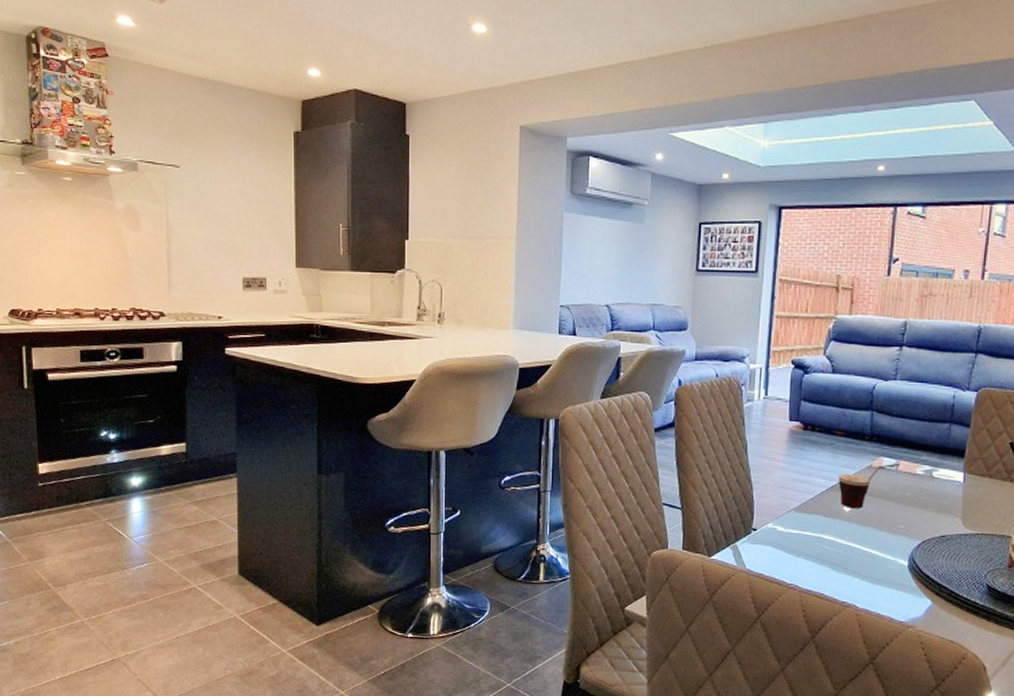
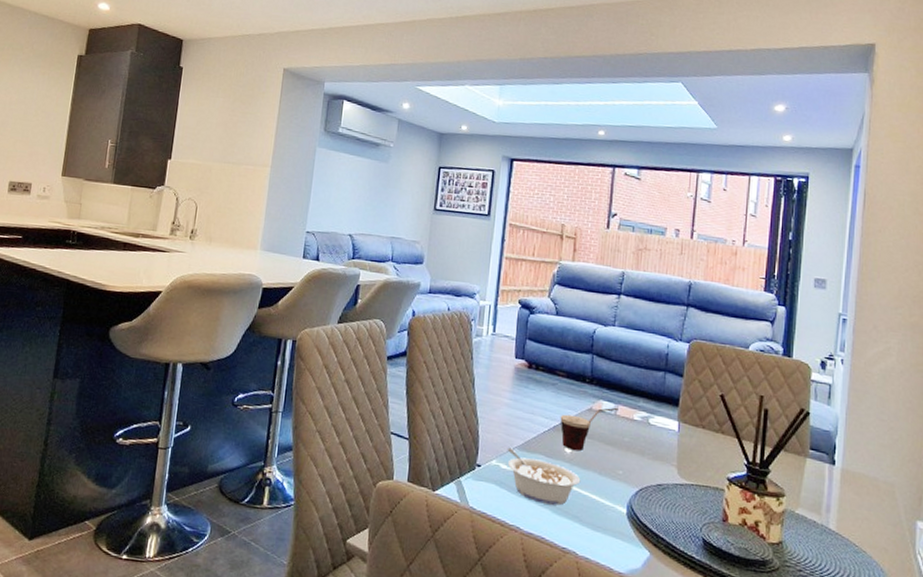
legume: none [783,510,861,563] -> present [507,447,581,506]

